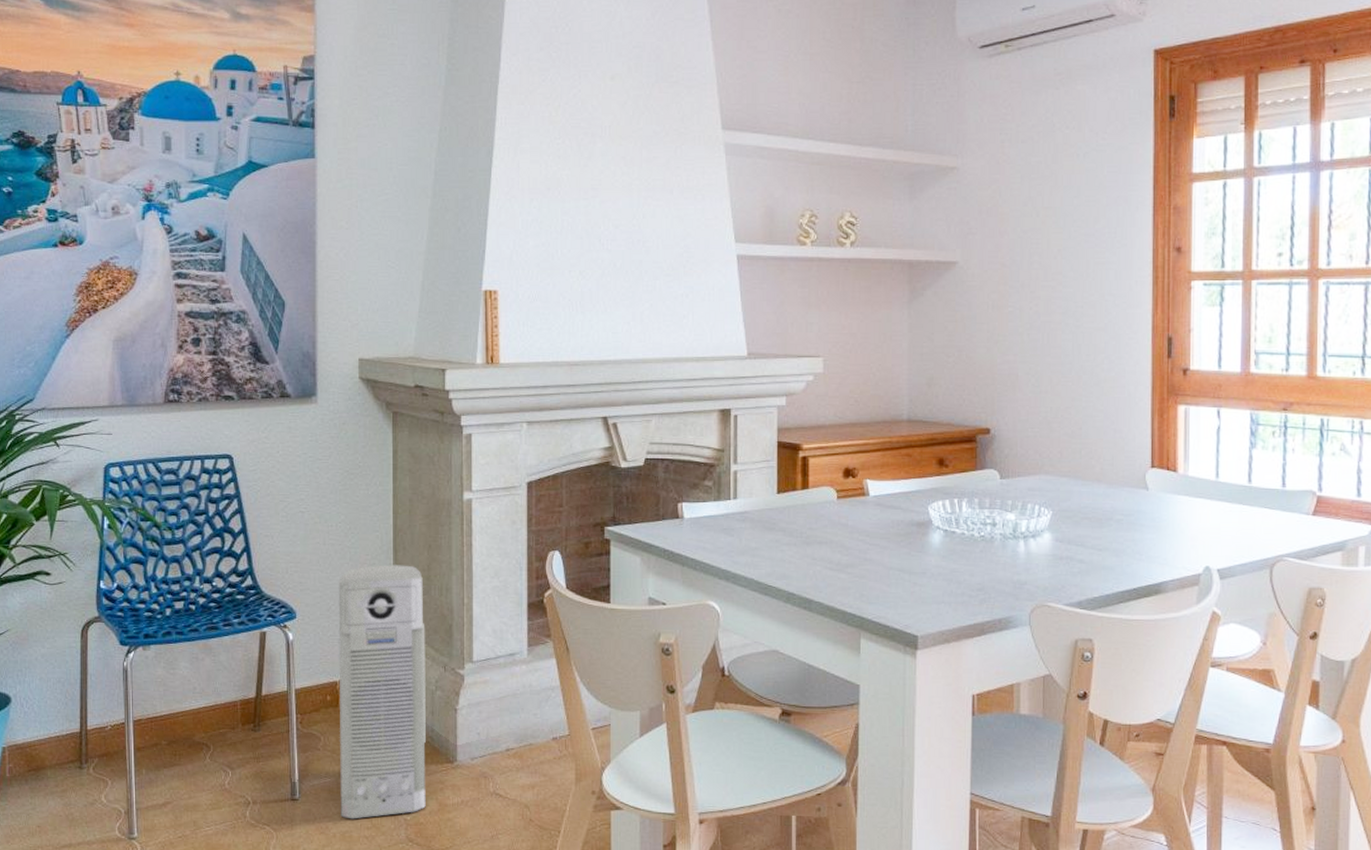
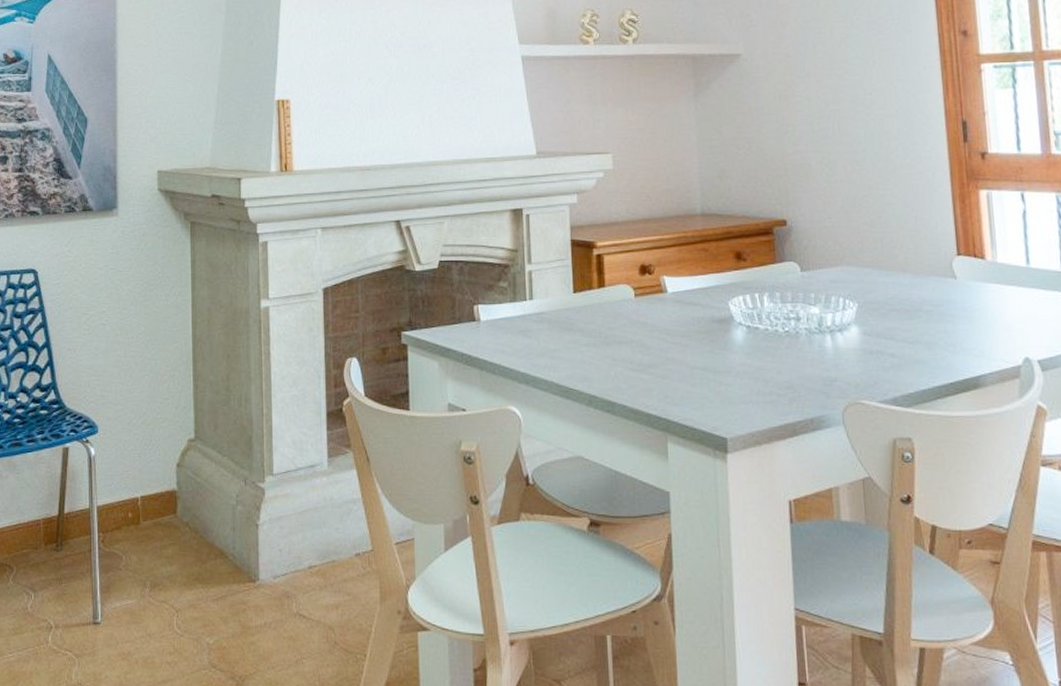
air purifier: present [338,565,426,819] -> none [139,376,228,644]

